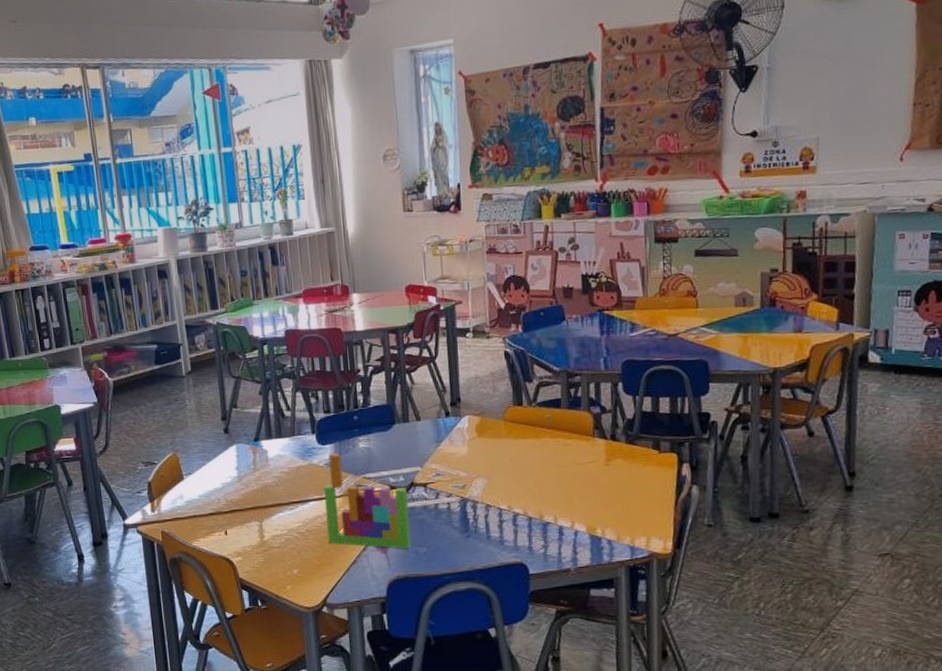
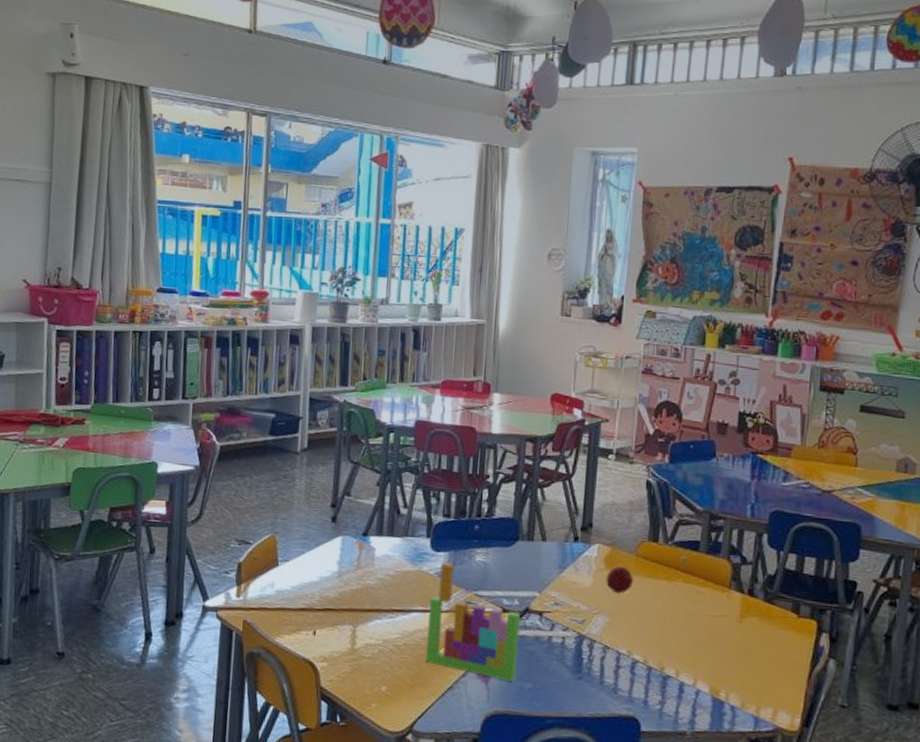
apple: none [479,432,505,457] -> present [606,565,633,594]

